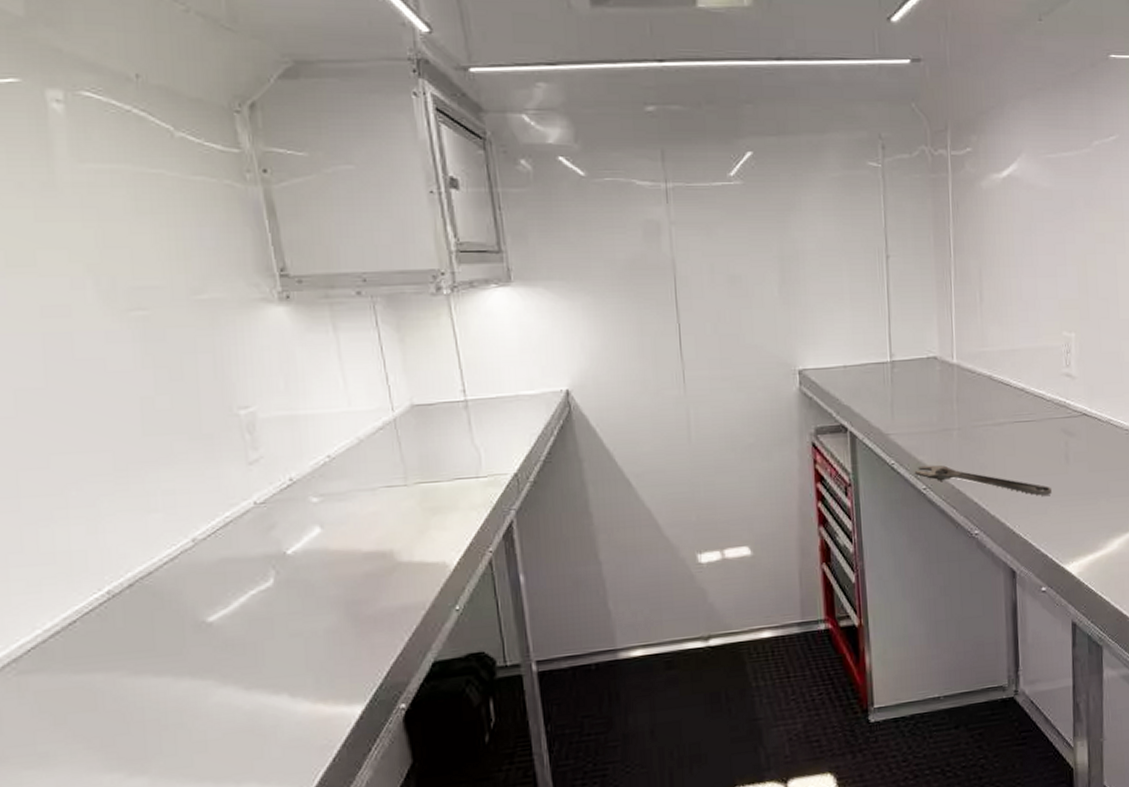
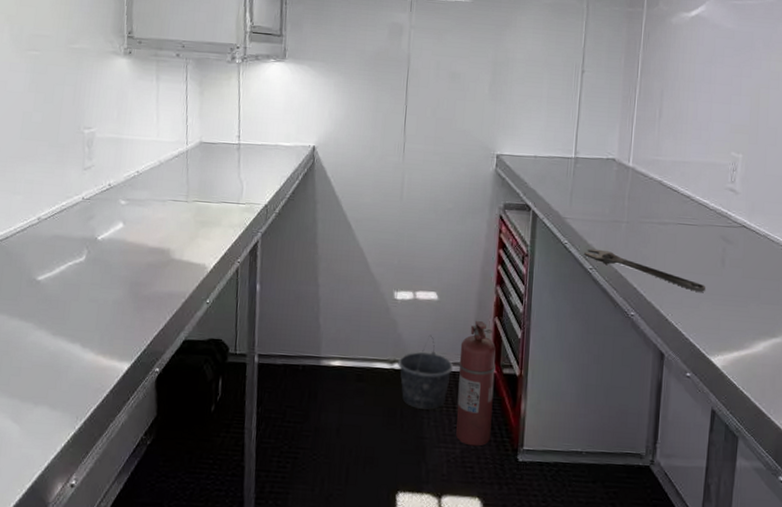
bucket: none [714,598,782,687] -> present [398,334,454,410]
fire extinguisher: none [786,571,835,717] -> present [456,321,496,447]

